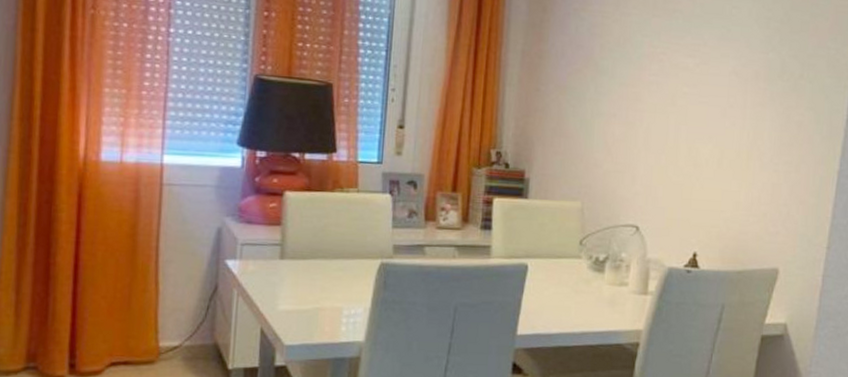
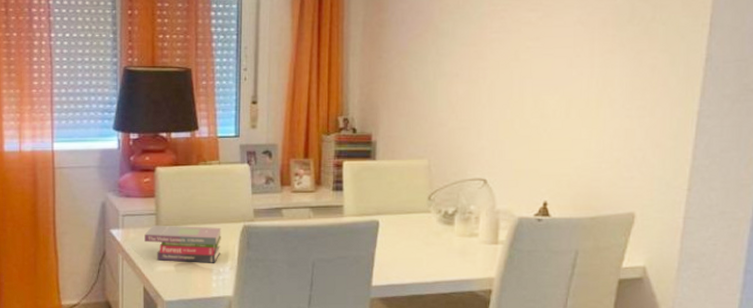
books: none [265,257,356,304] -> present [144,225,221,263]

